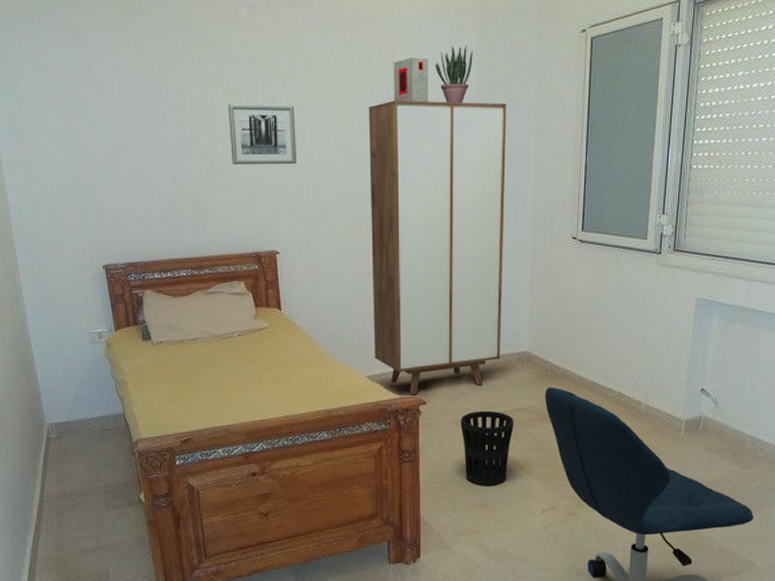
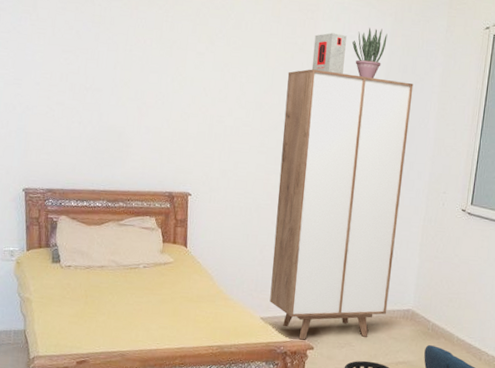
wall art: present [228,103,296,165] -> none [157,54,221,116]

